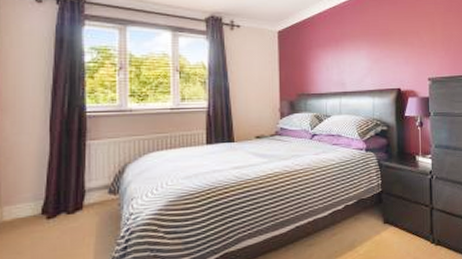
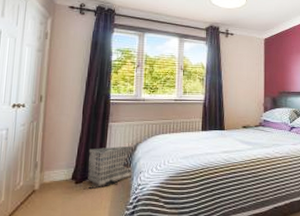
architectural model: none [58,167,121,226] -> present [83,145,133,190]

